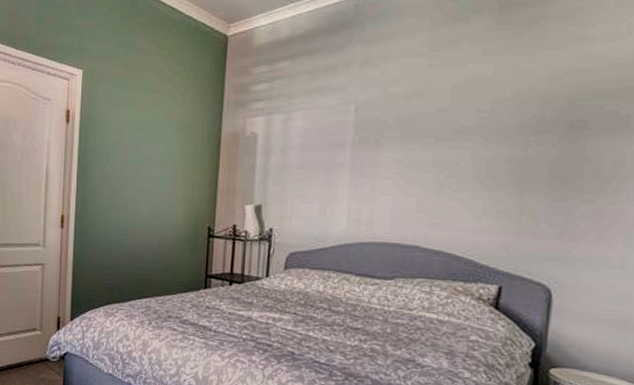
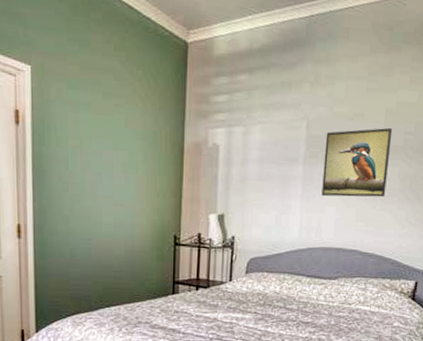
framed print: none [373,106,462,185] -> present [321,127,393,197]

